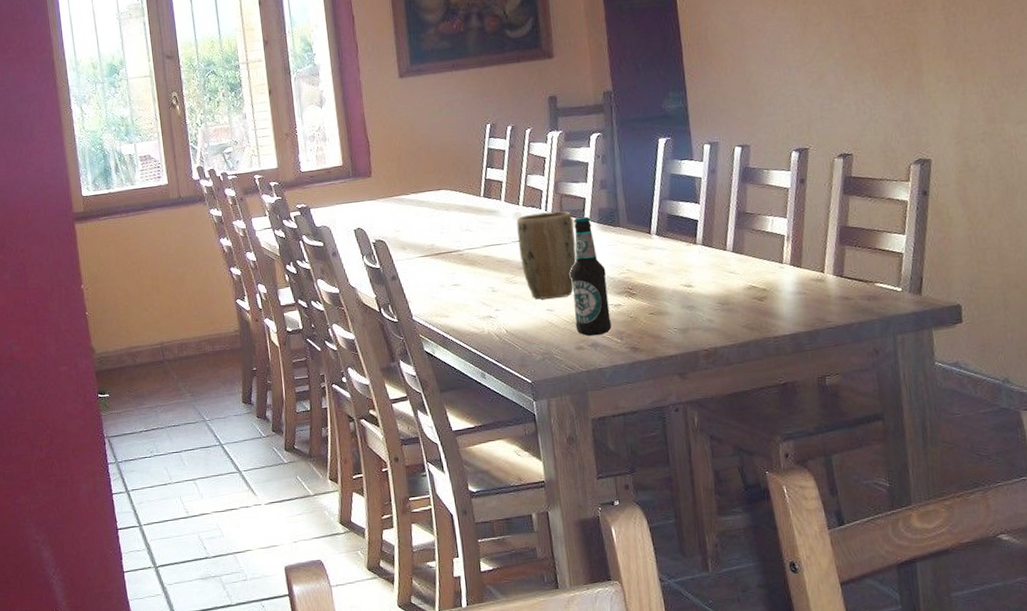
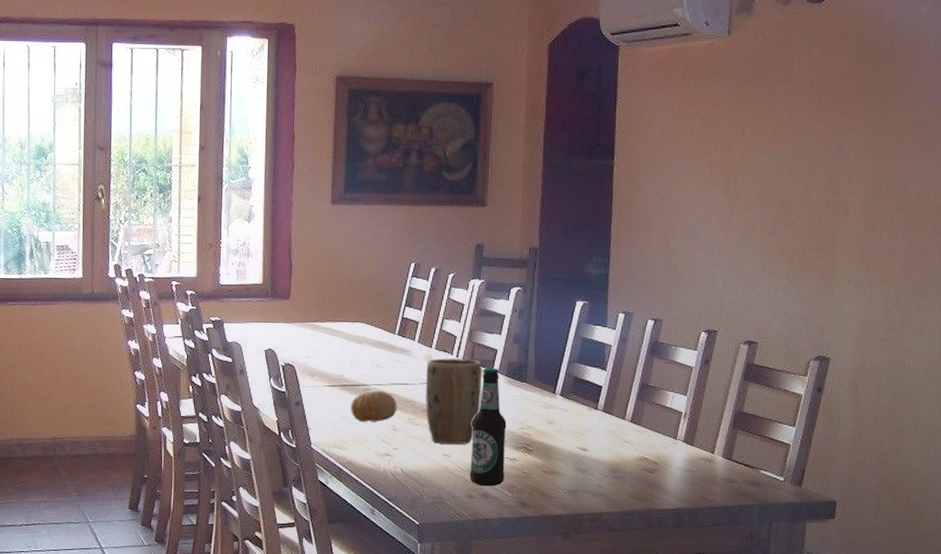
fruit: none [446,254,494,288] -> present [350,390,397,422]

